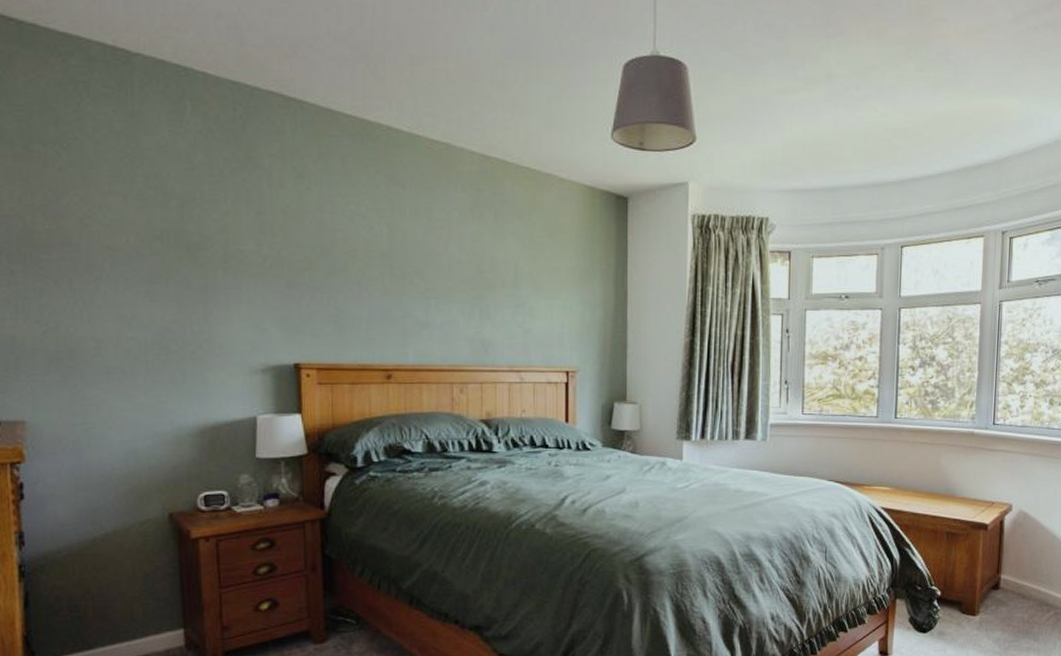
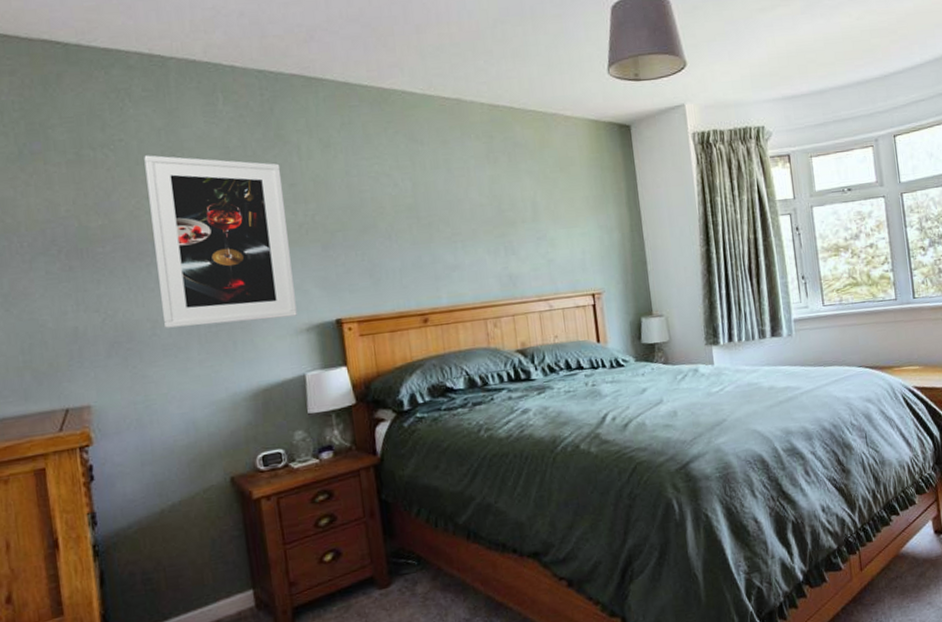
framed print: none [100,159,253,354] -> present [144,155,297,328]

